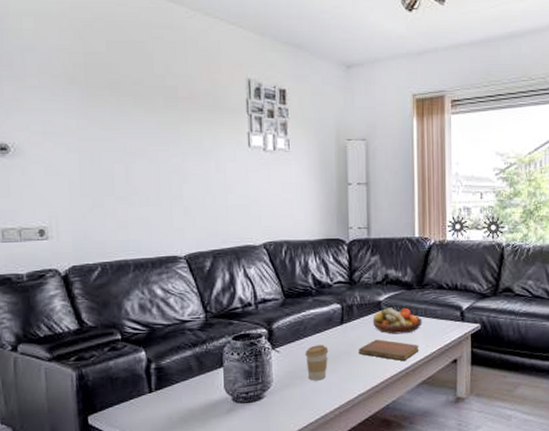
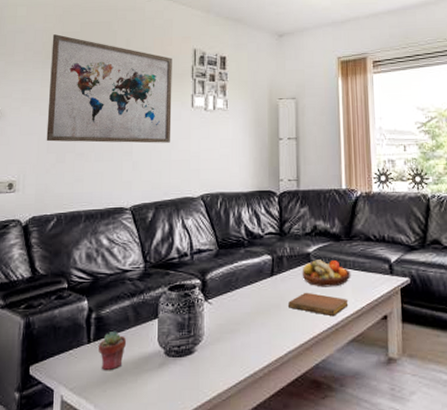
wall art: none [72,55,226,187] -> present [46,34,172,143]
potted succulent: none [160,381,192,417] -> present [98,331,127,370]
coffee cup: present [305,345,329,381] -> none [236,297,259,335]

